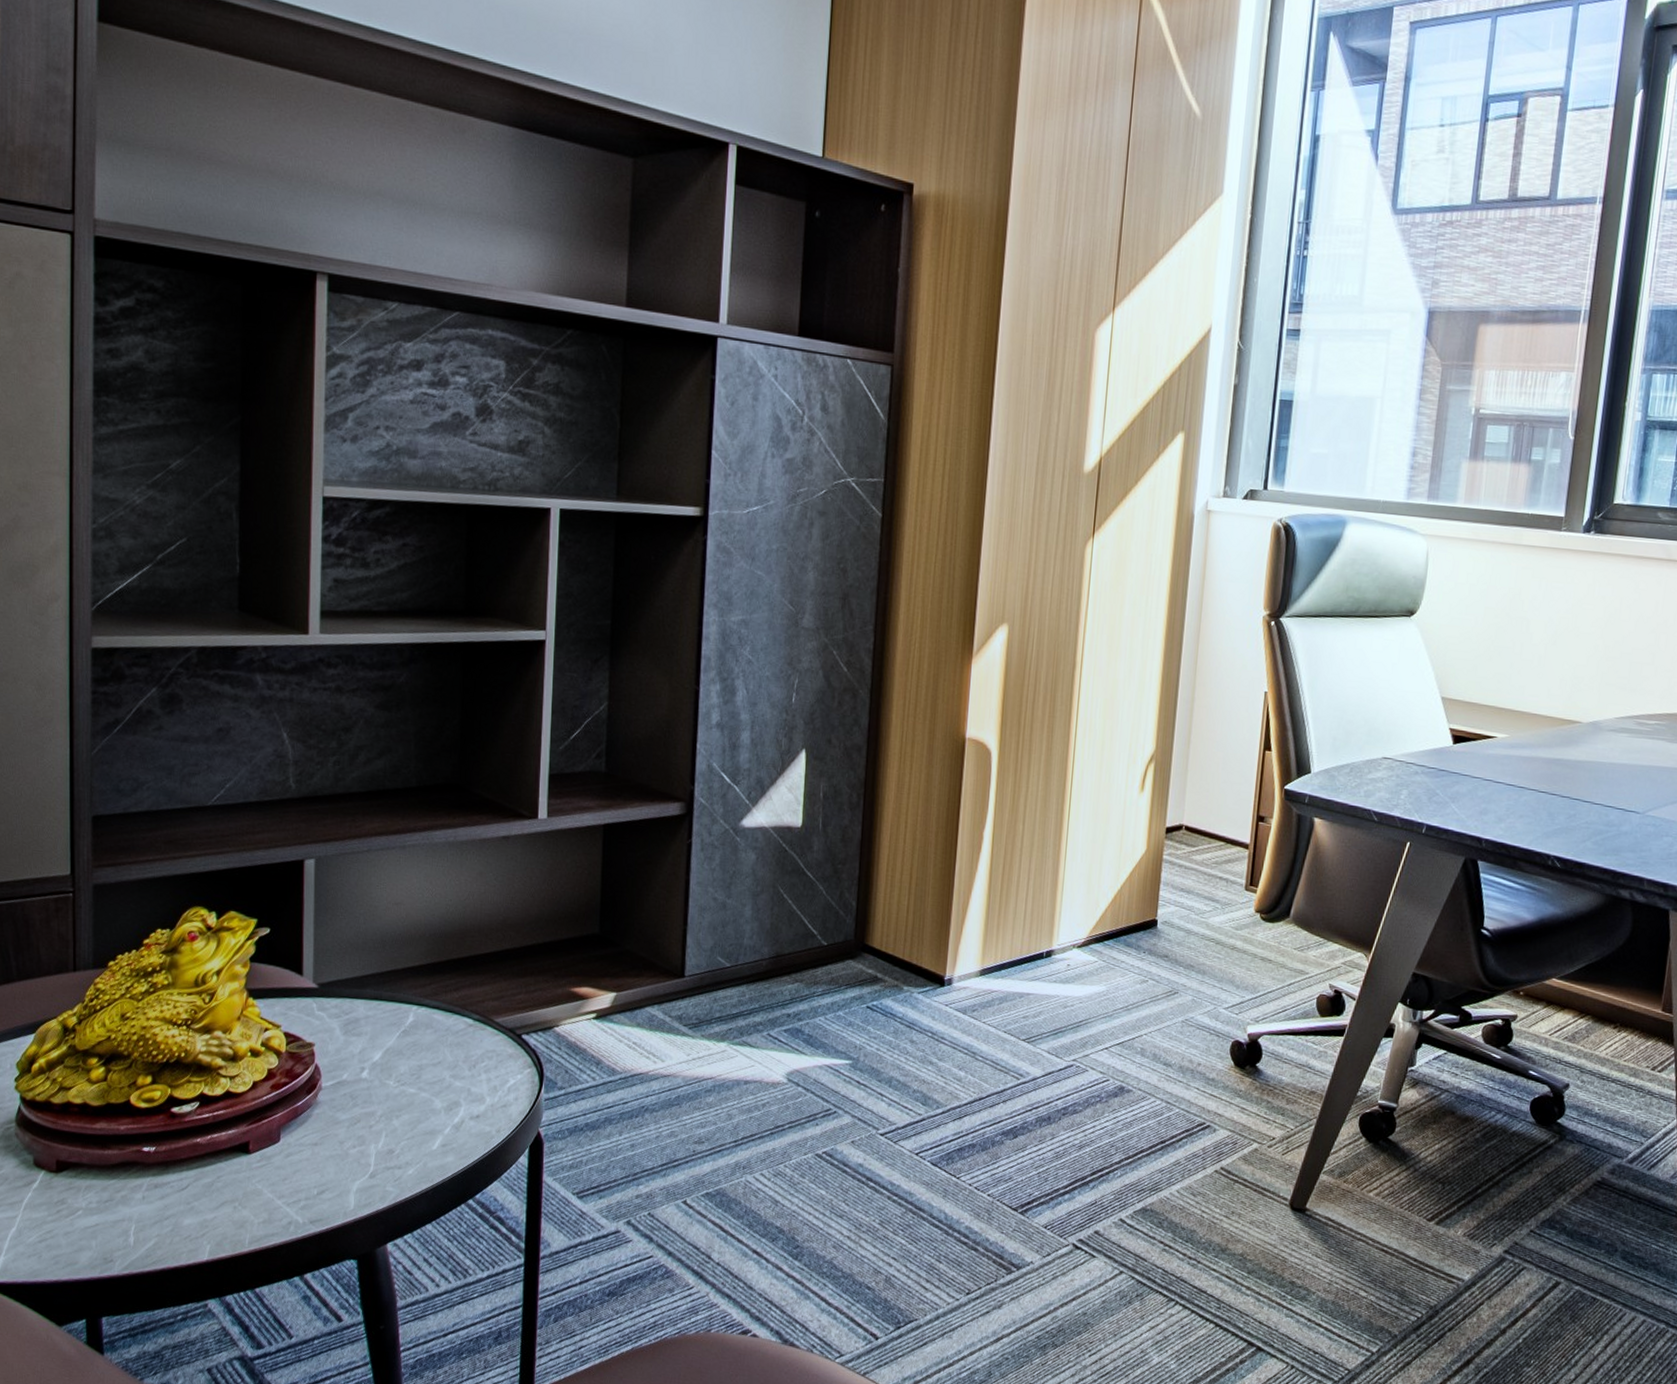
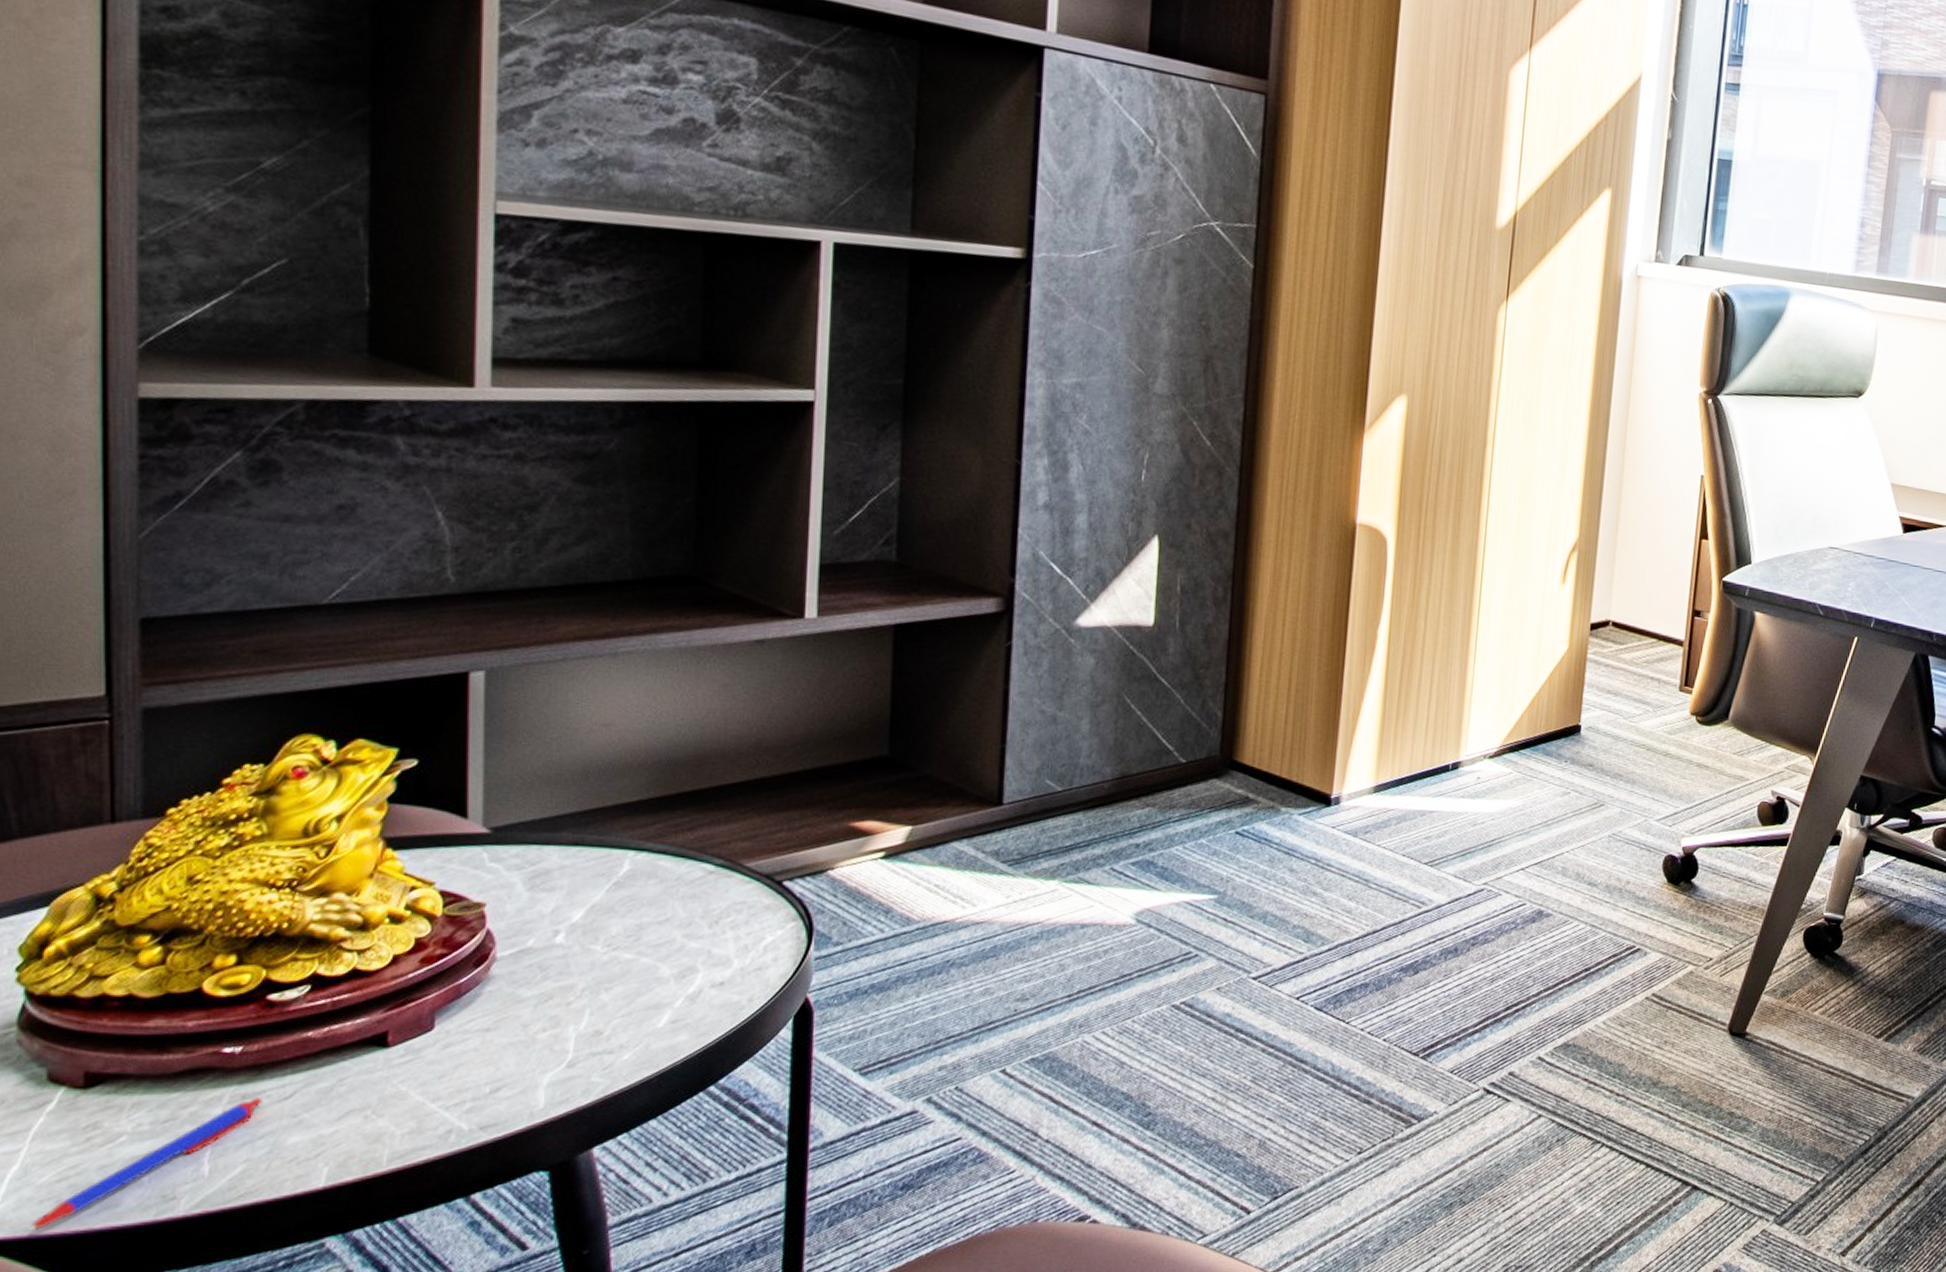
pen: none [20,1186,168,1278] -> present [26,1096,263,1231]

